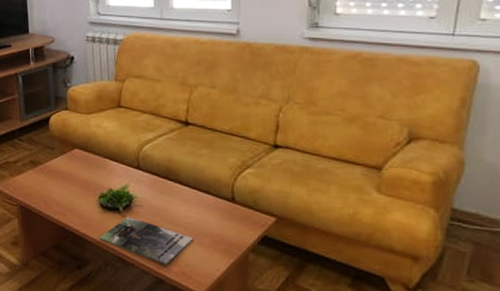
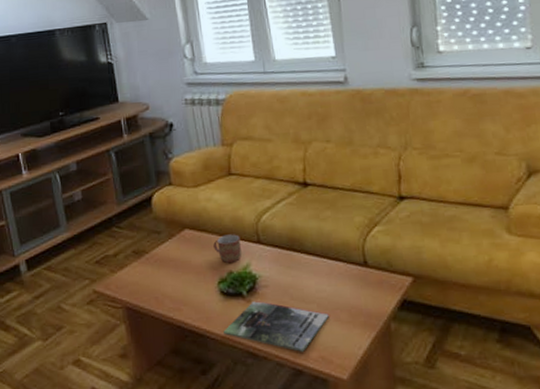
mug: none [98,158,122,182] -> present [213,234,241,263]

